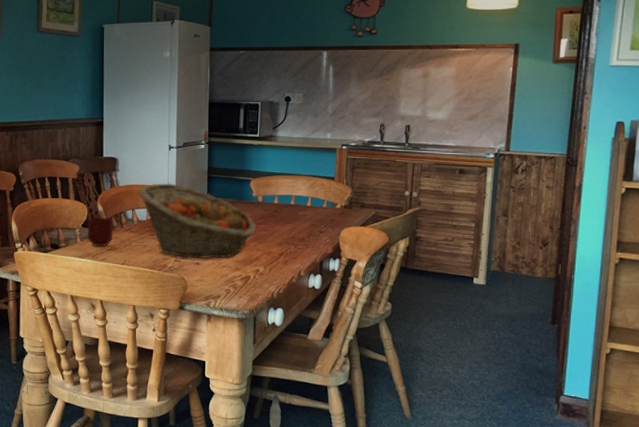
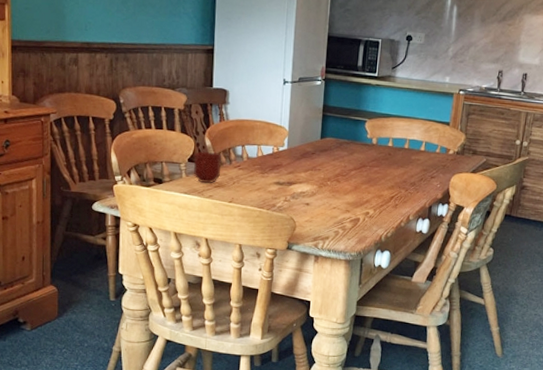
fruit basket: present [139,182,257,260] -> none [250,119,369,200]

